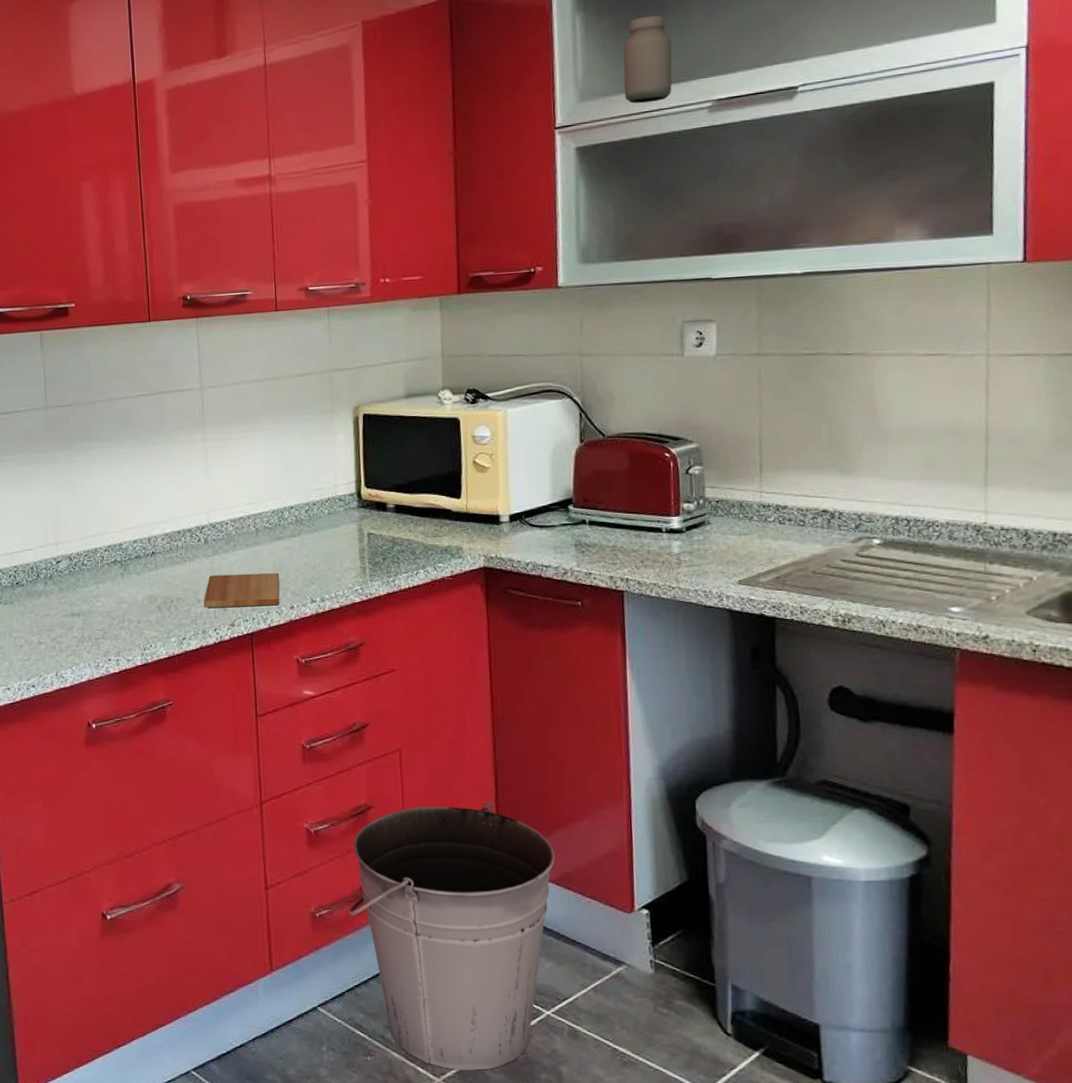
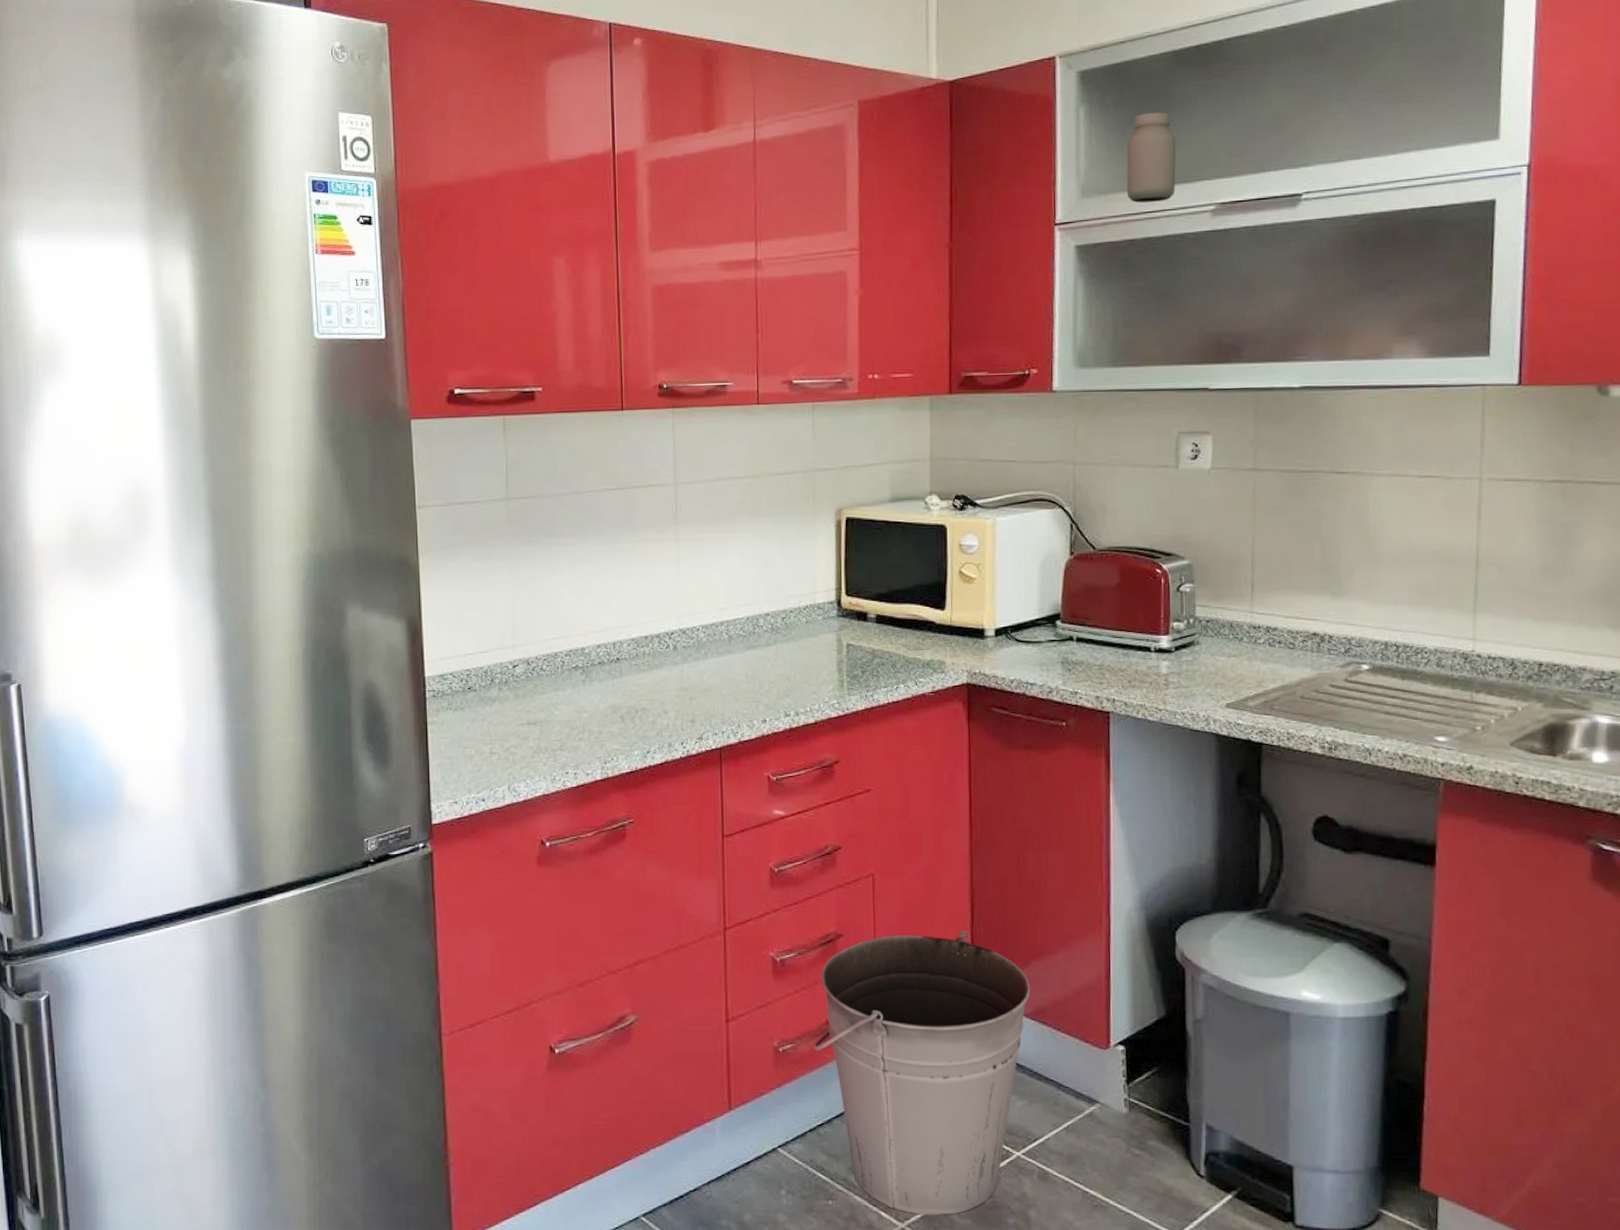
cutting board: present [203,572,280,608] -> none [670,683,753,719]

